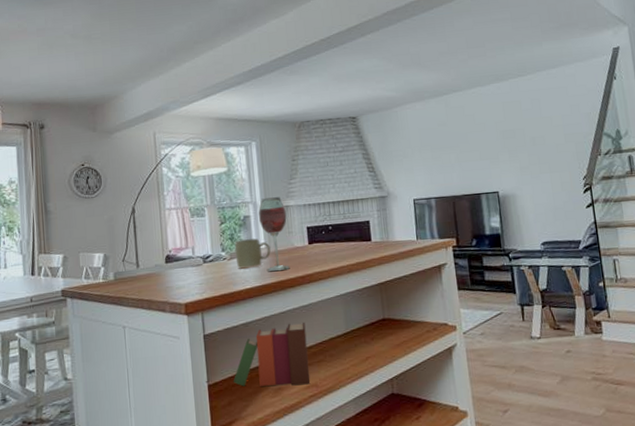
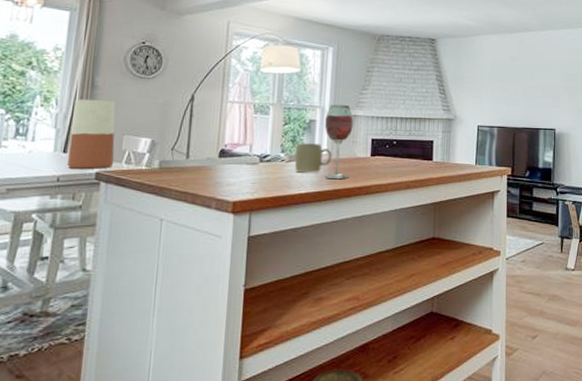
vase: none [33,222,76,289] -> present [67,98,116,169]
books: present [233,322,310,387] -> none [272,233,356,297]

